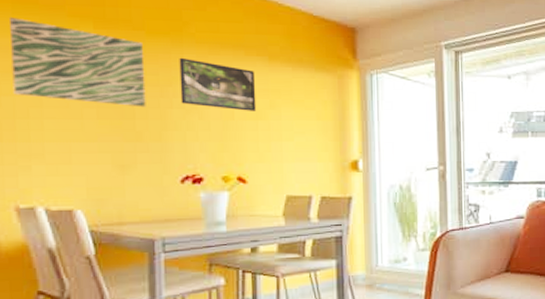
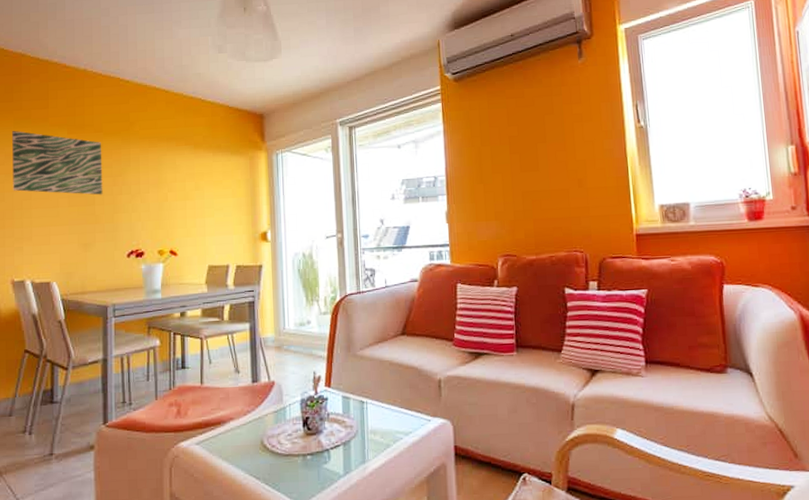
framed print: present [179,57,257,111] -> none [127,151,185,193]

